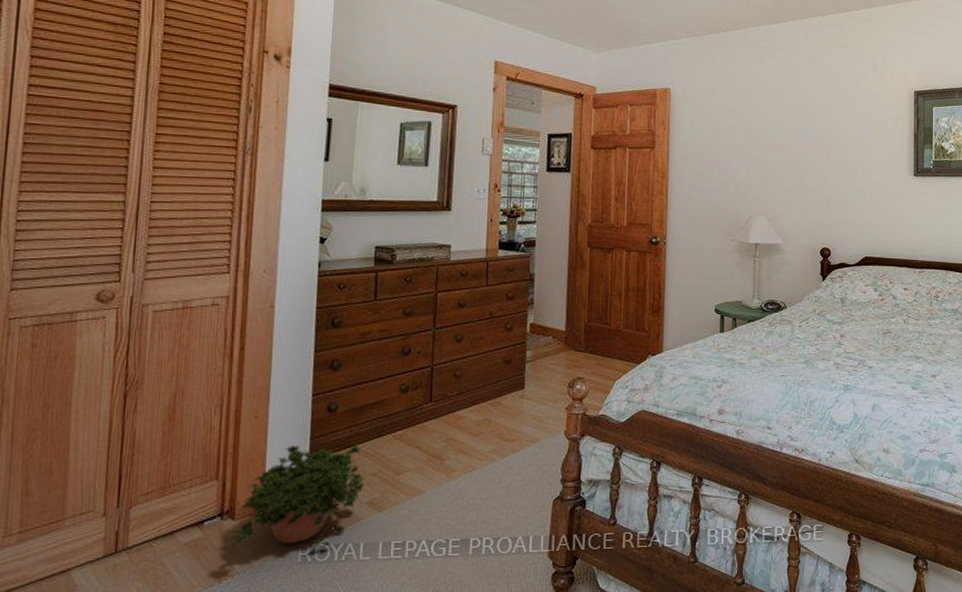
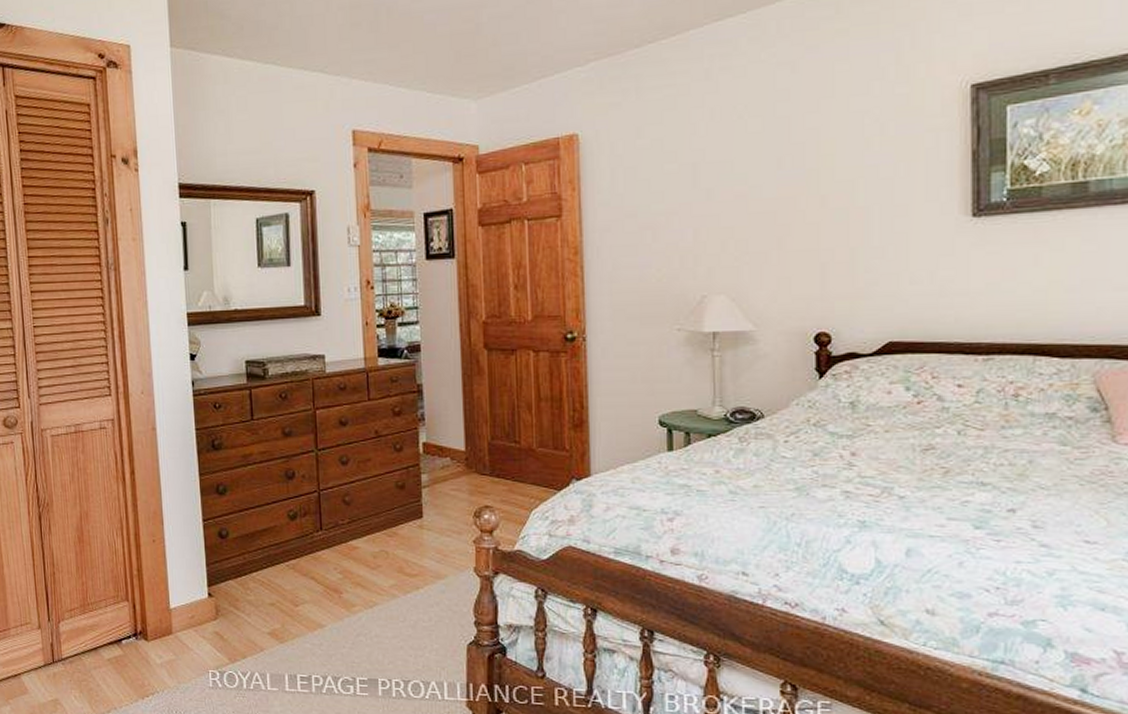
potted plant: present [228,443,368,551] -> none [145,571,266,678]

